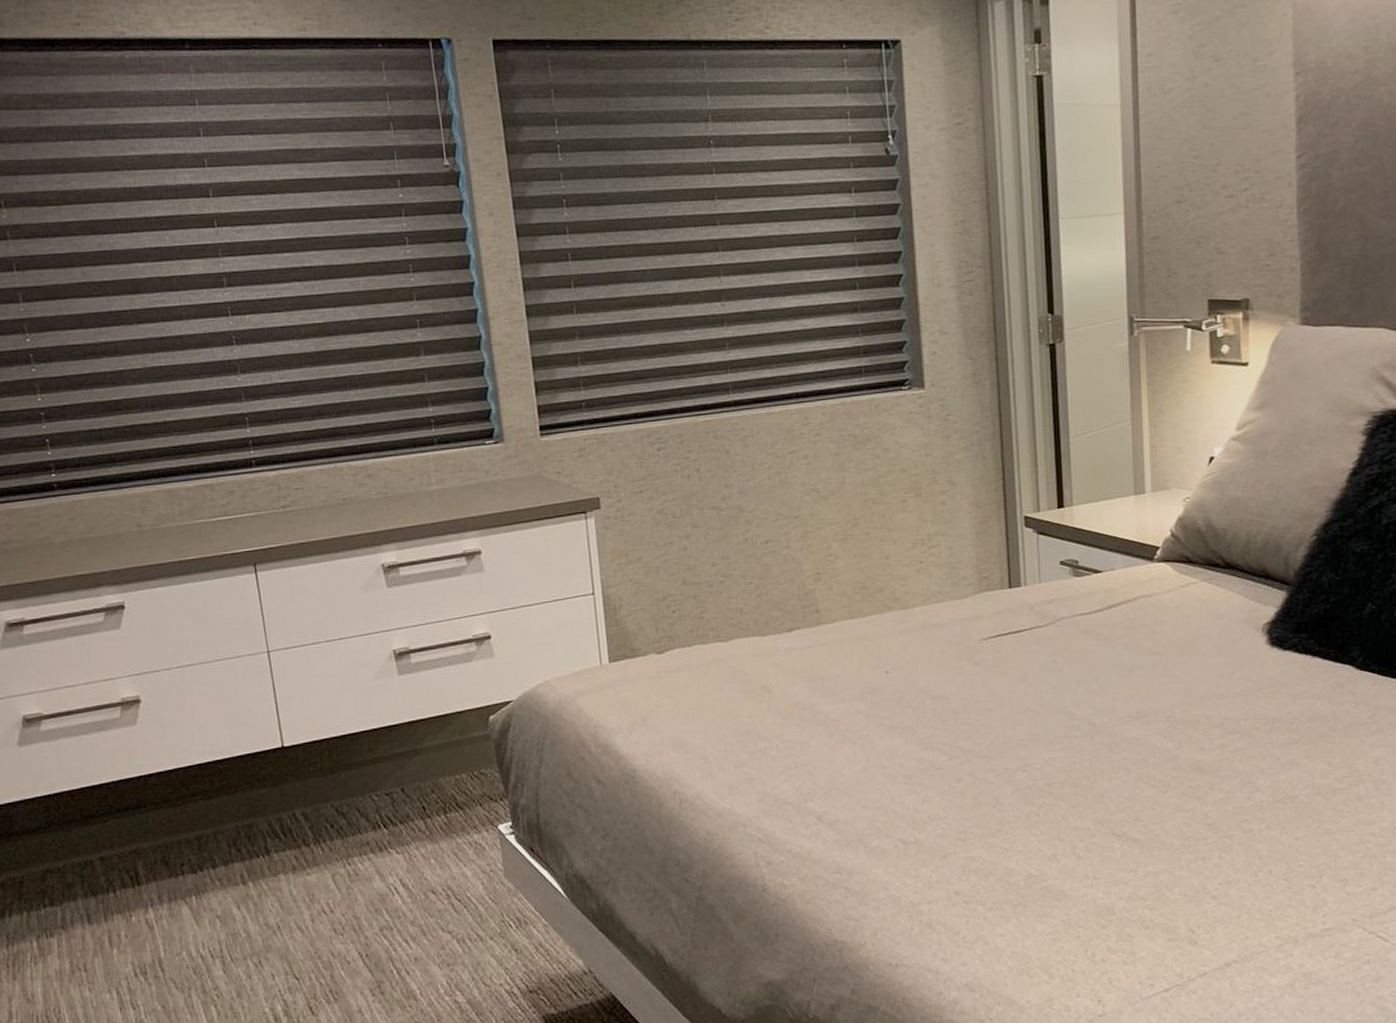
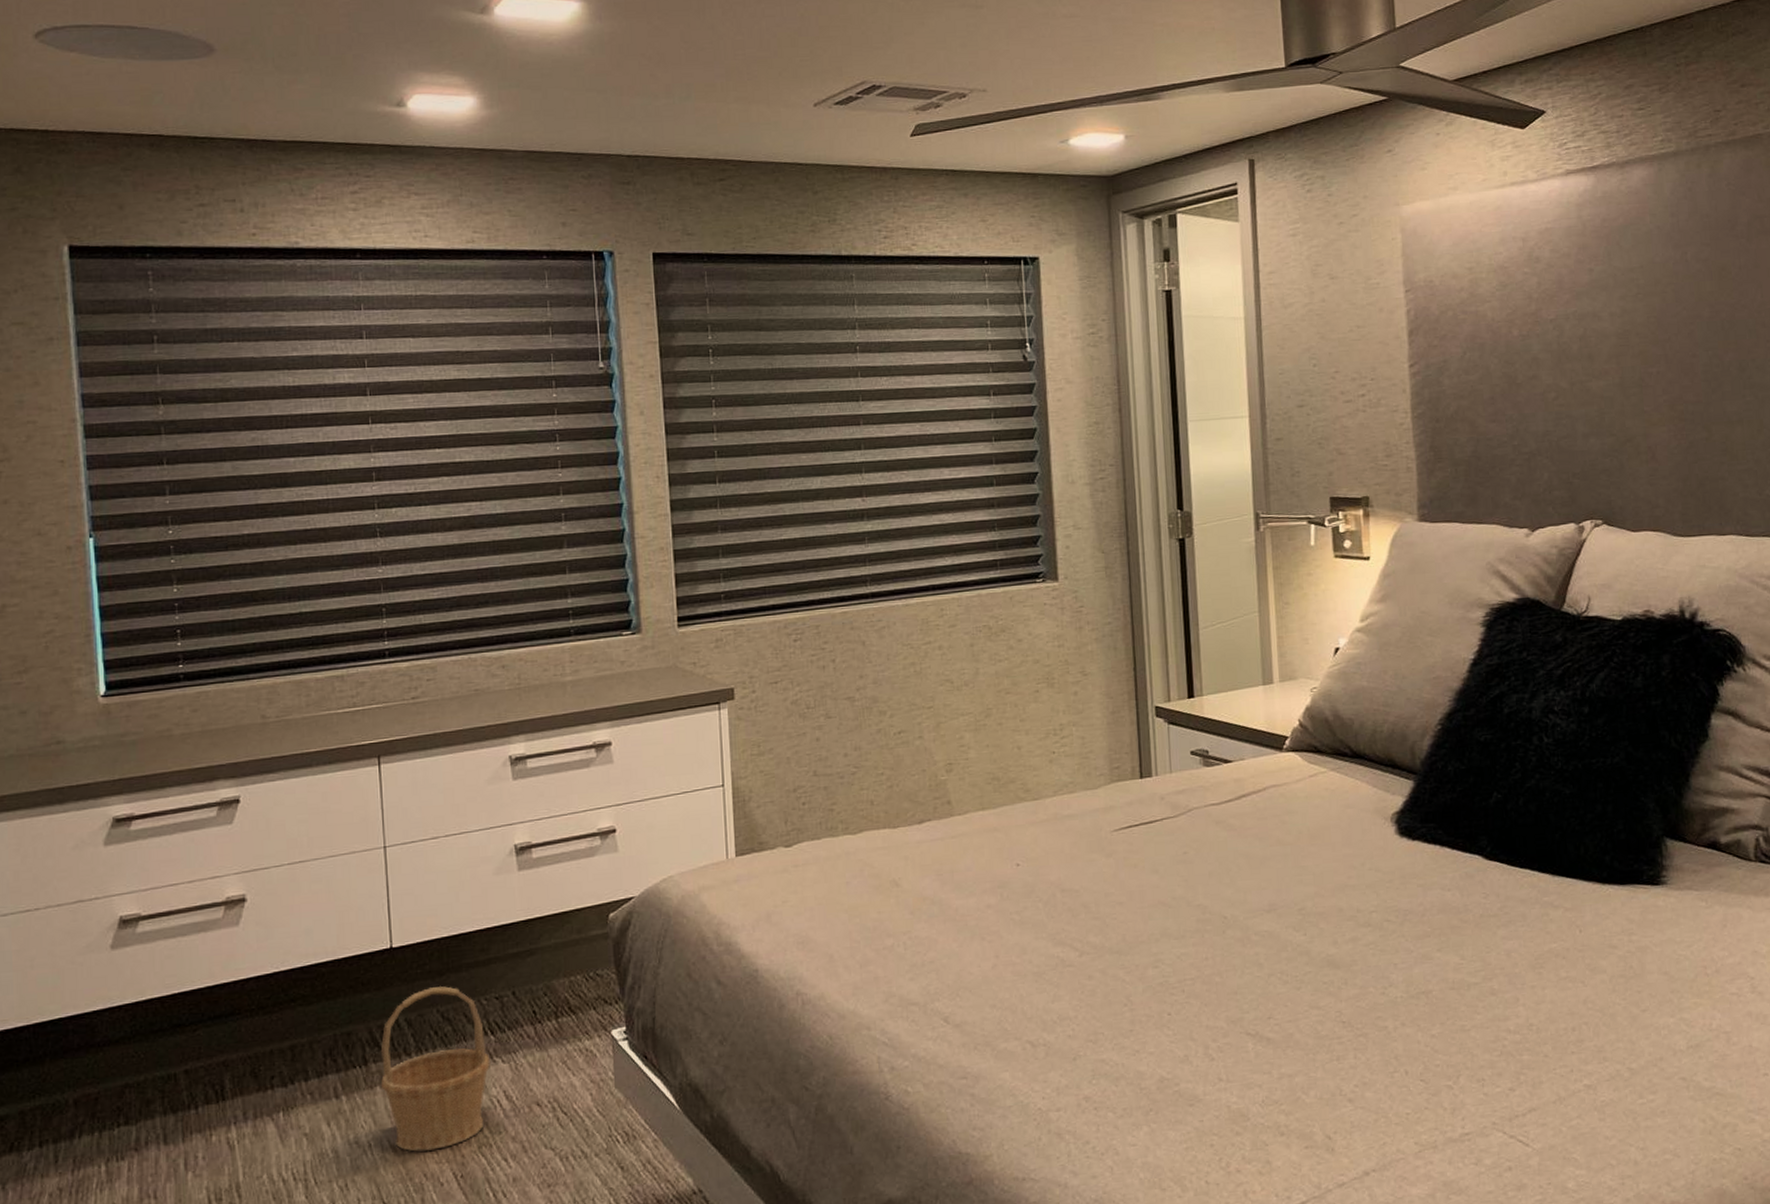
basket: none [281,783,386,933] -> present [380,986,490,1152]

